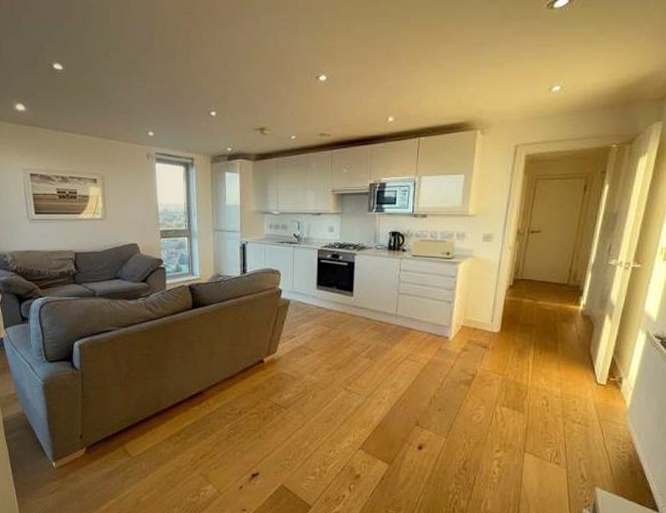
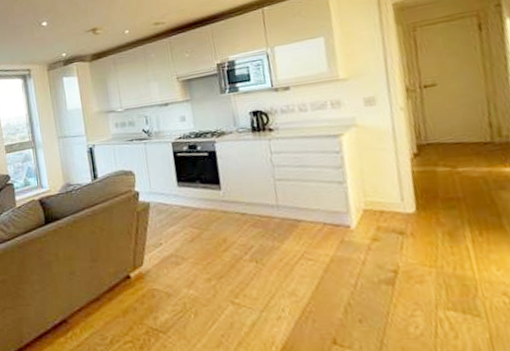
toaster: present [411,238,456,259] -> none [278,109,333,137]

